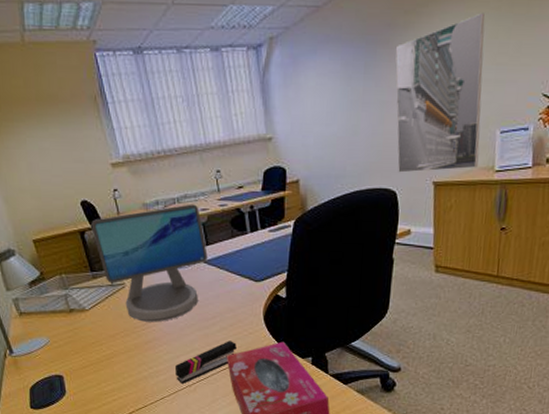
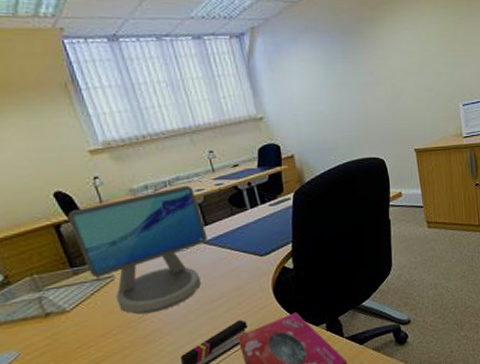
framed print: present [395,13,485,173] -> none [367,10,449,143]

